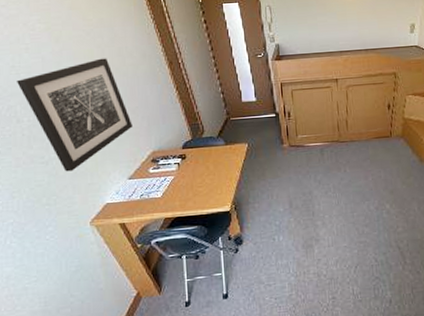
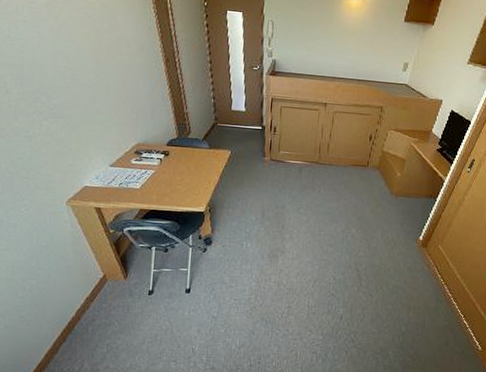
wall art: present [17,58,133,172] -> none [10,43,121,150]

